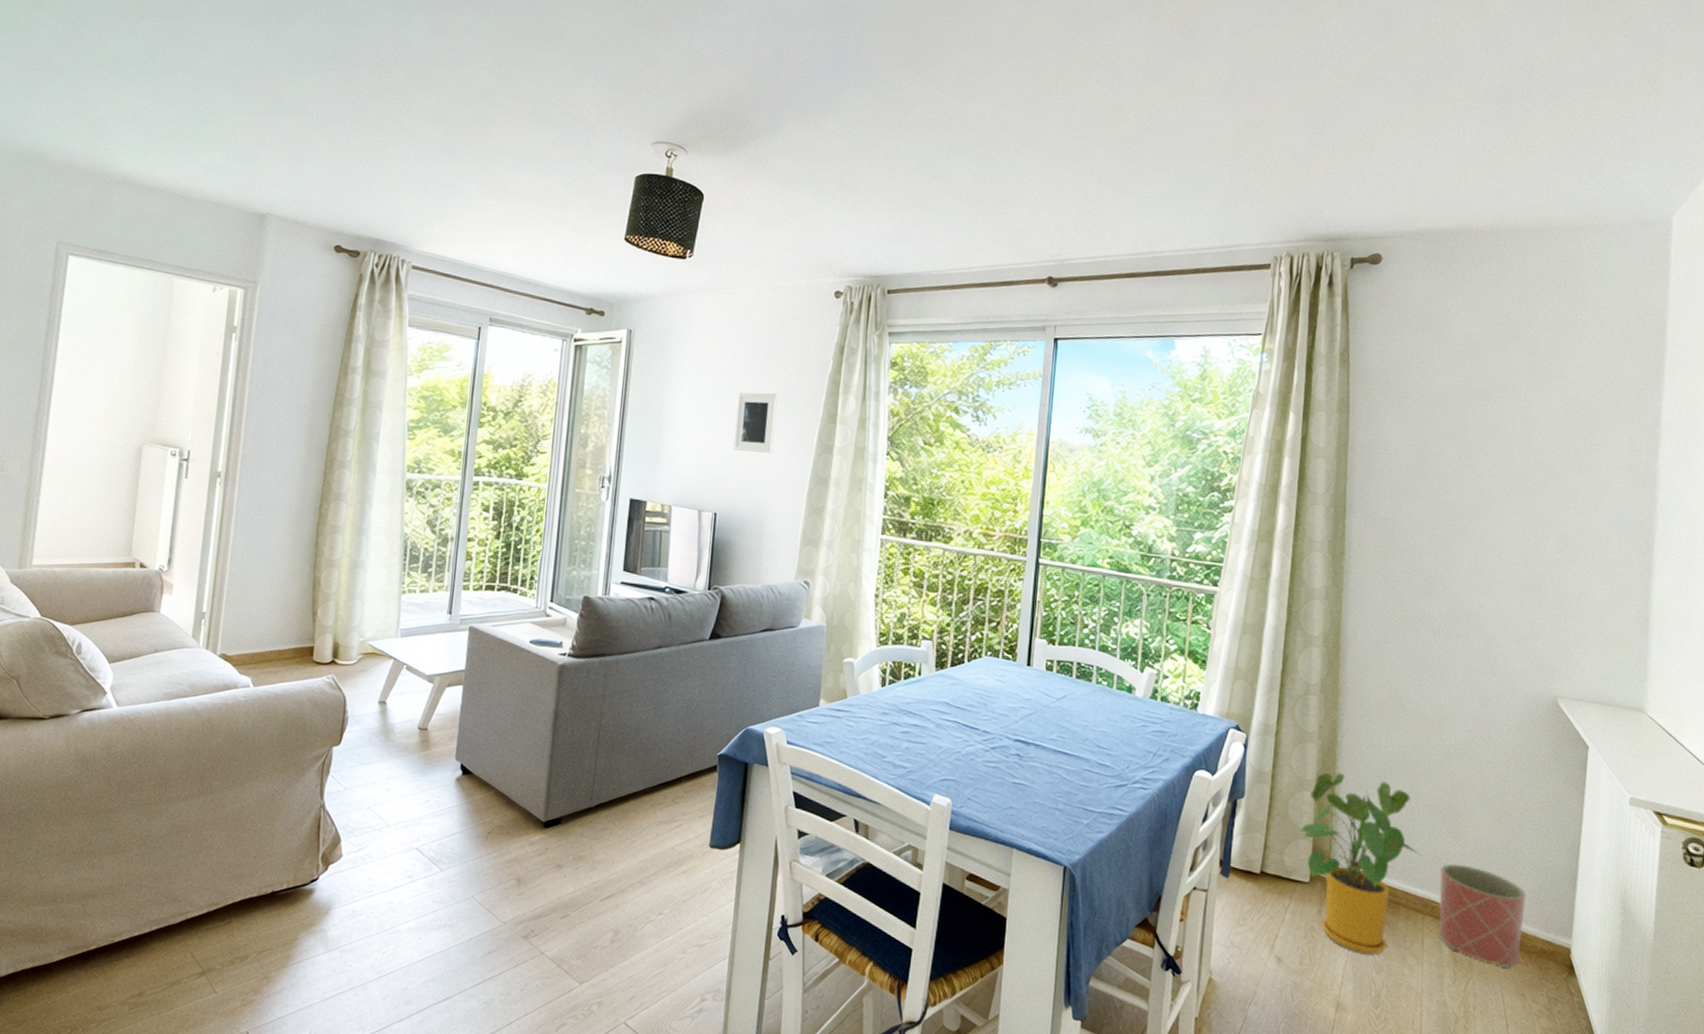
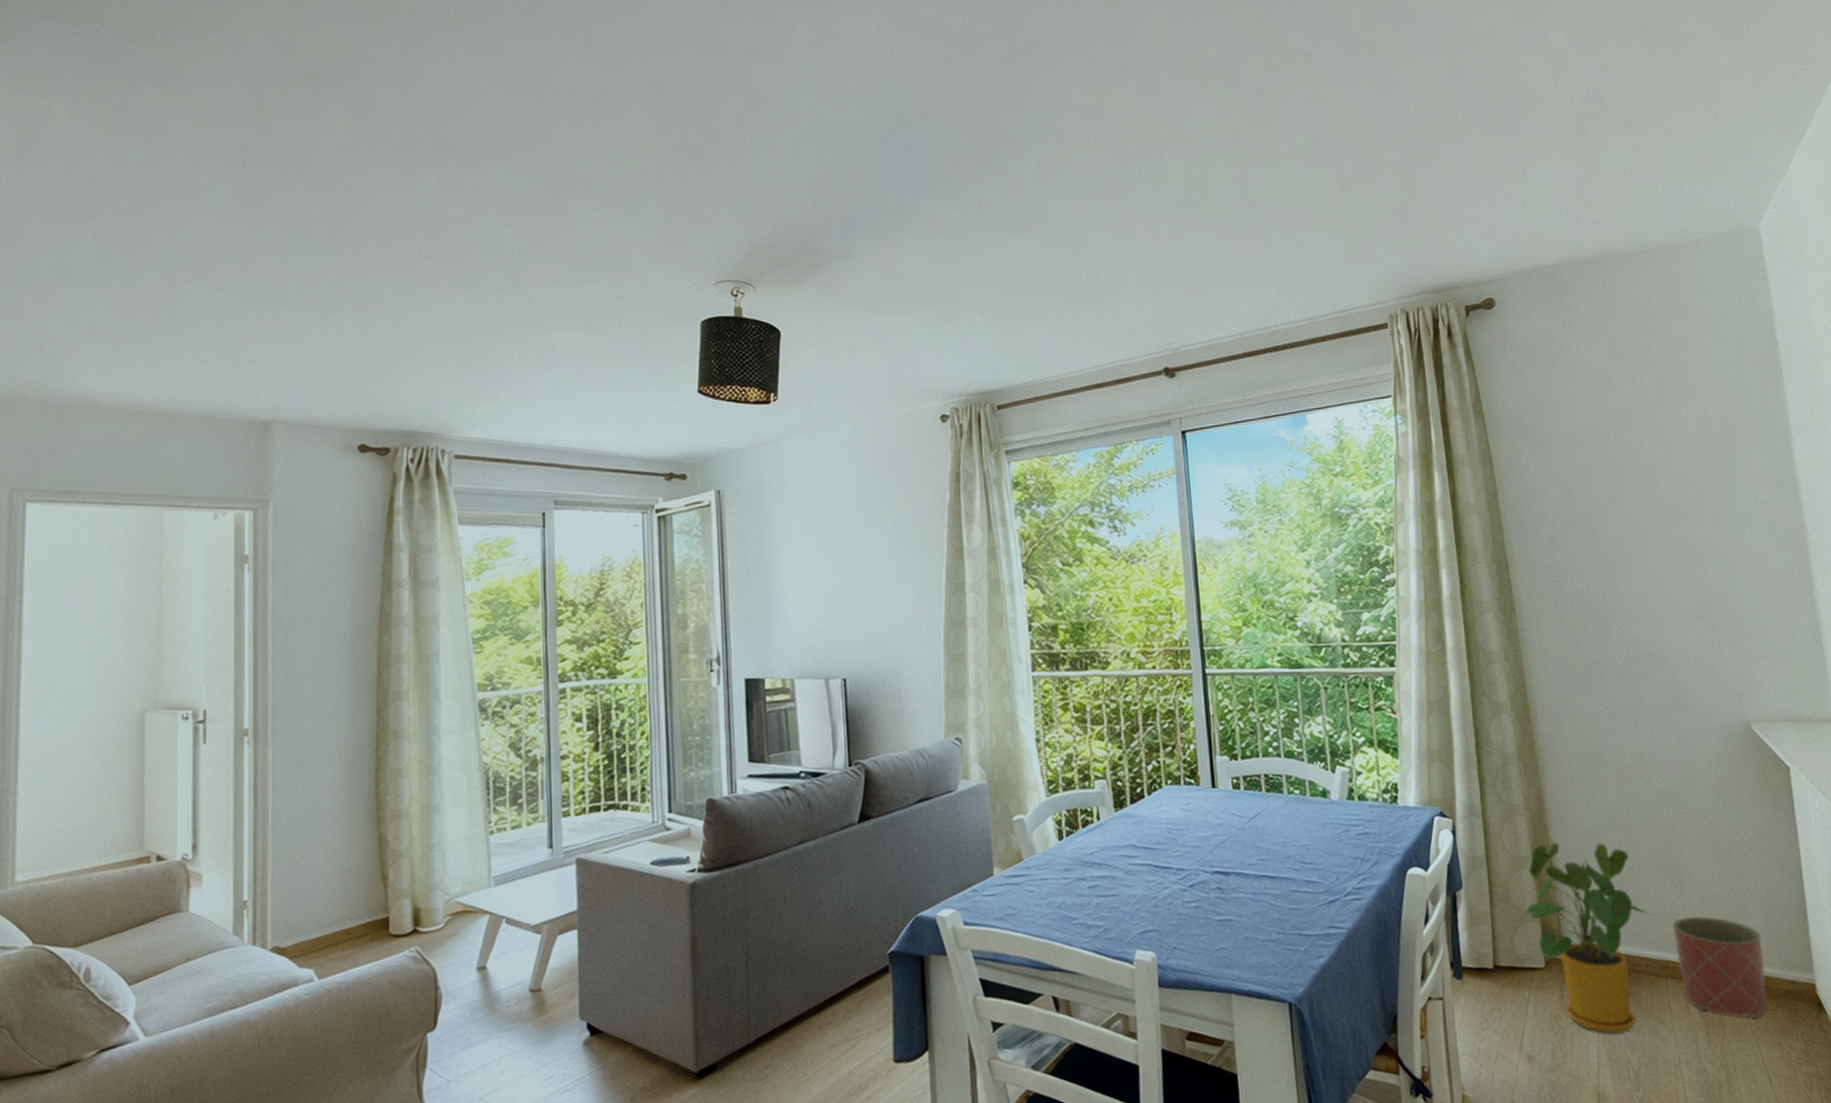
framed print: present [733,392,778,453] -> none [850,535,899,605]

